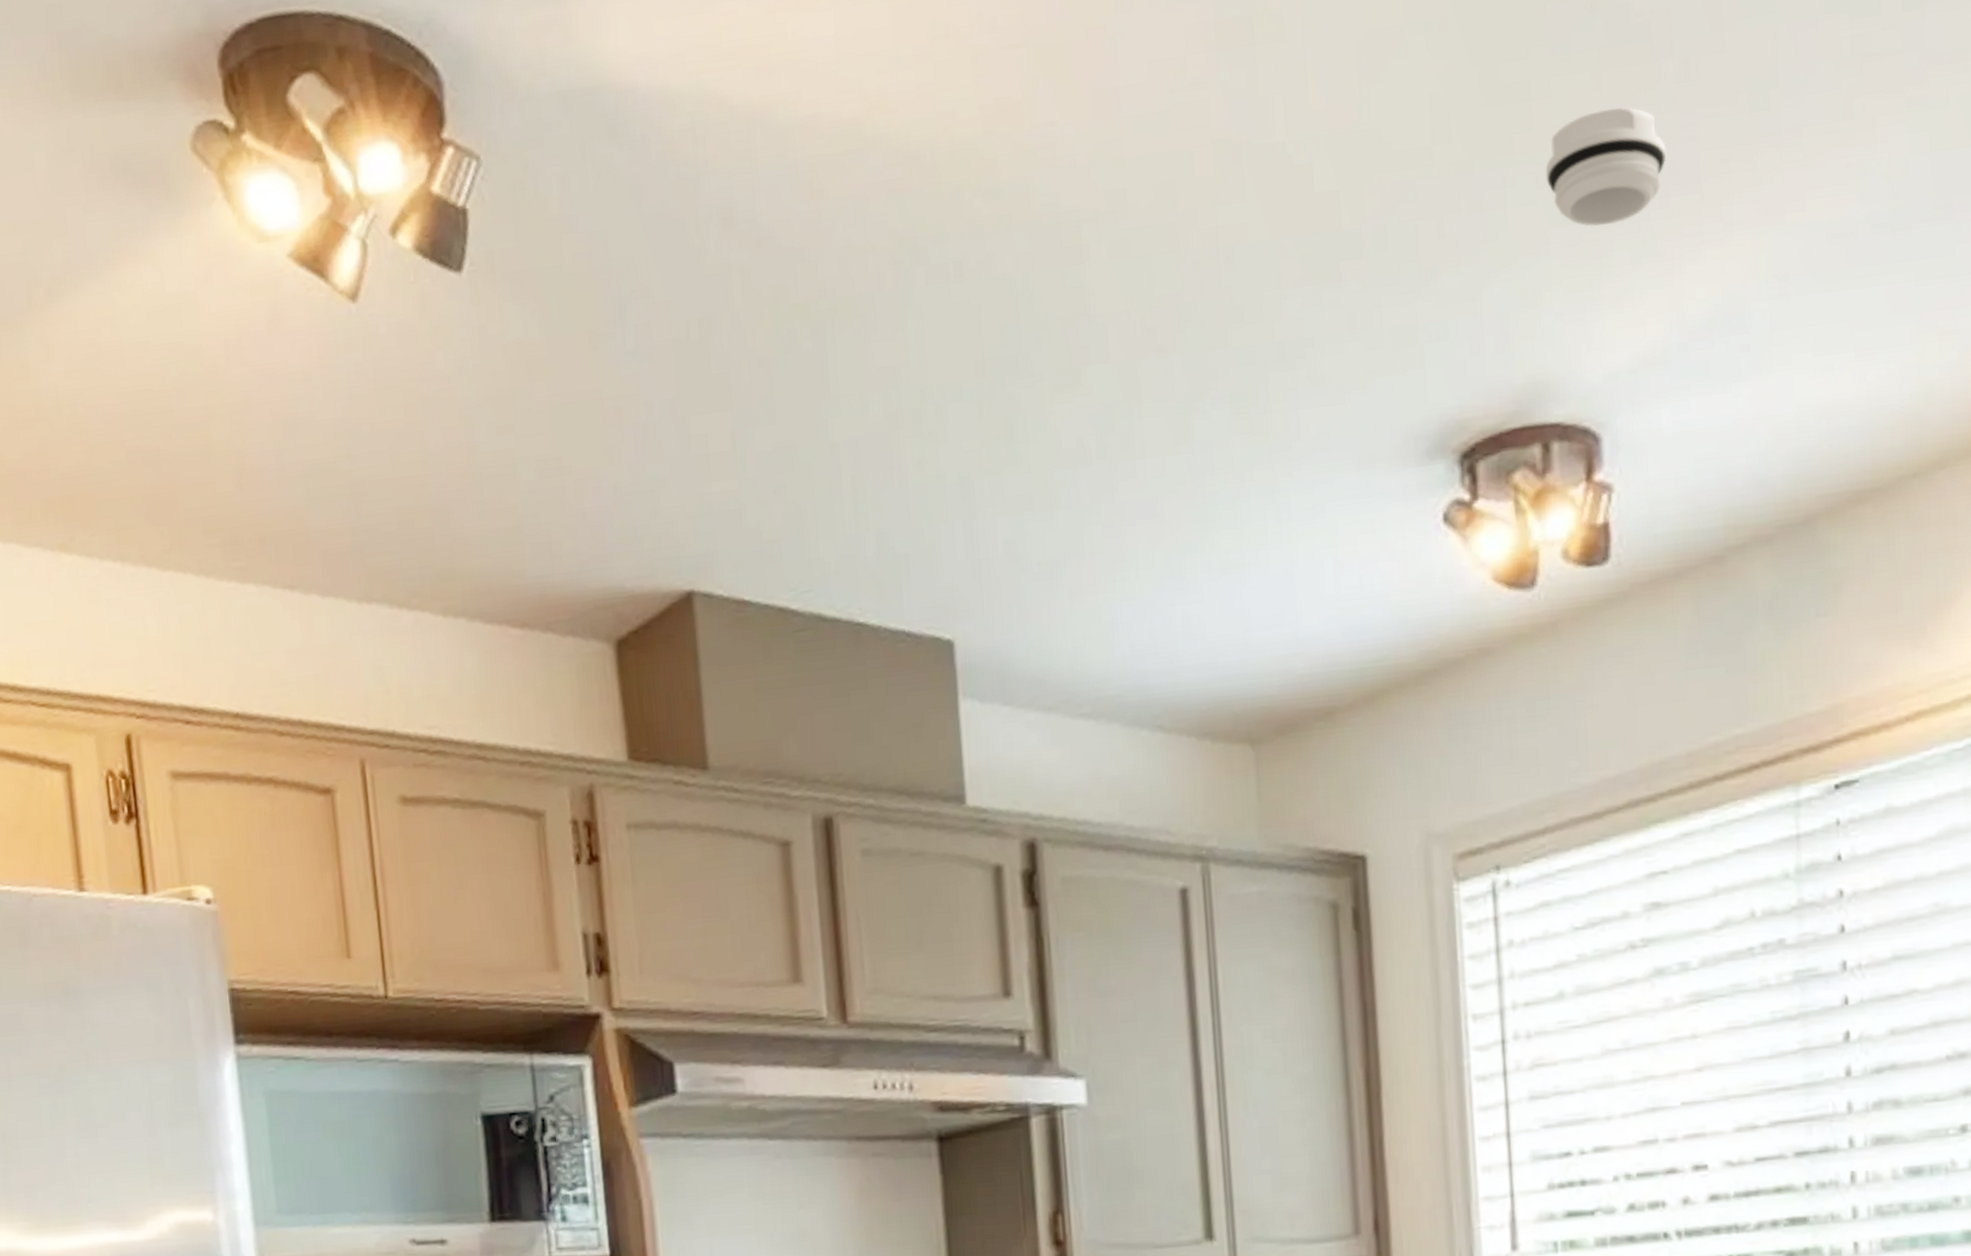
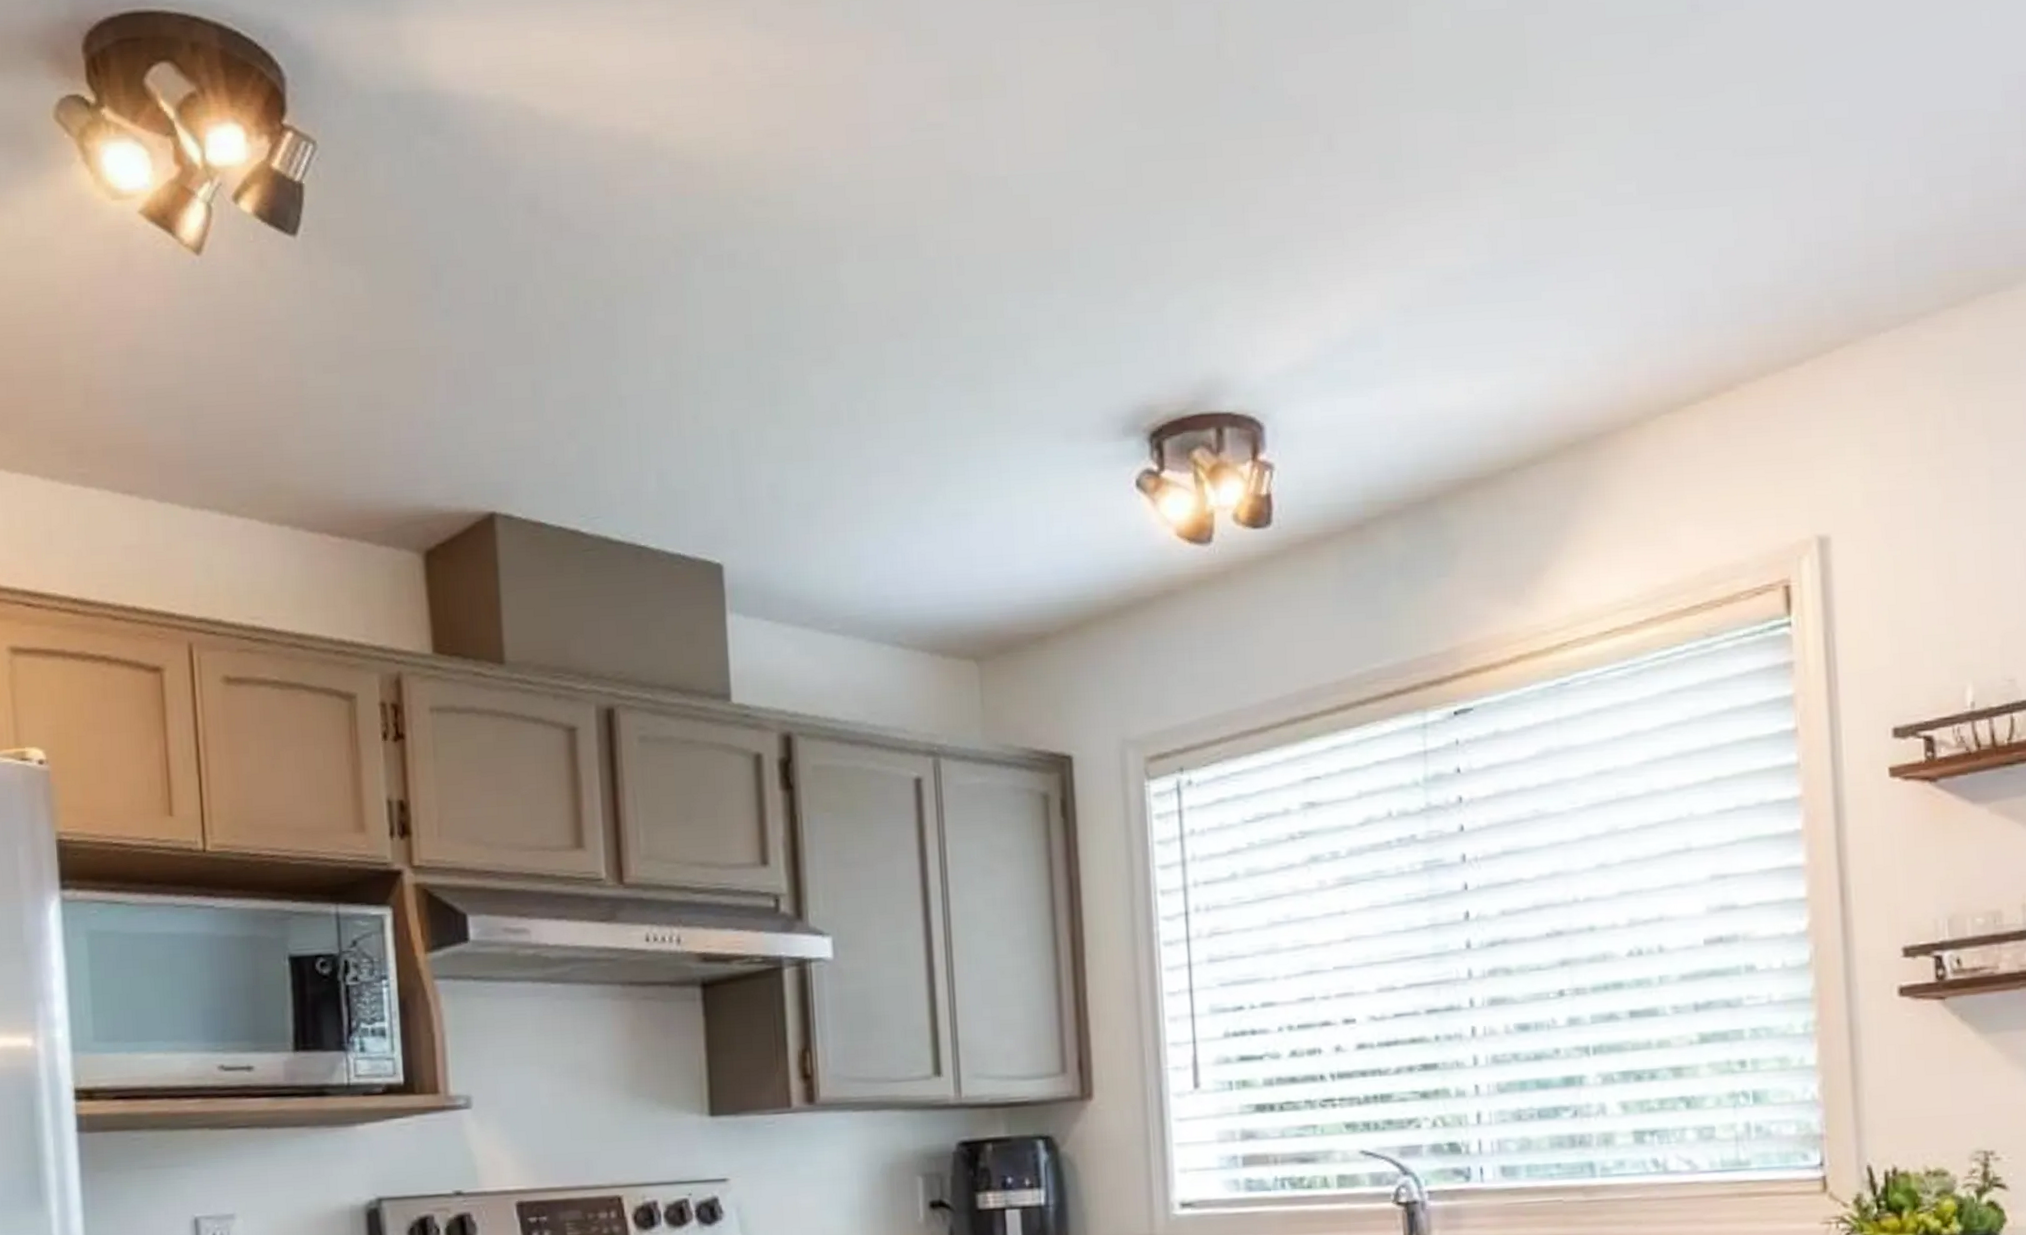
smoke detector: present [1545,107,1667,227] -> none [1218,168,1315,260]

